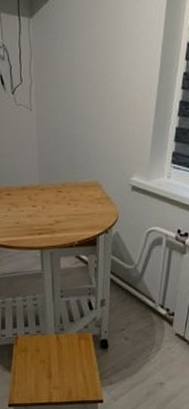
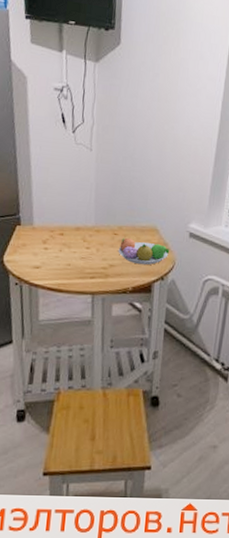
fruit bowl: none [63,194,113,220] -> present [118,237,170,265]

